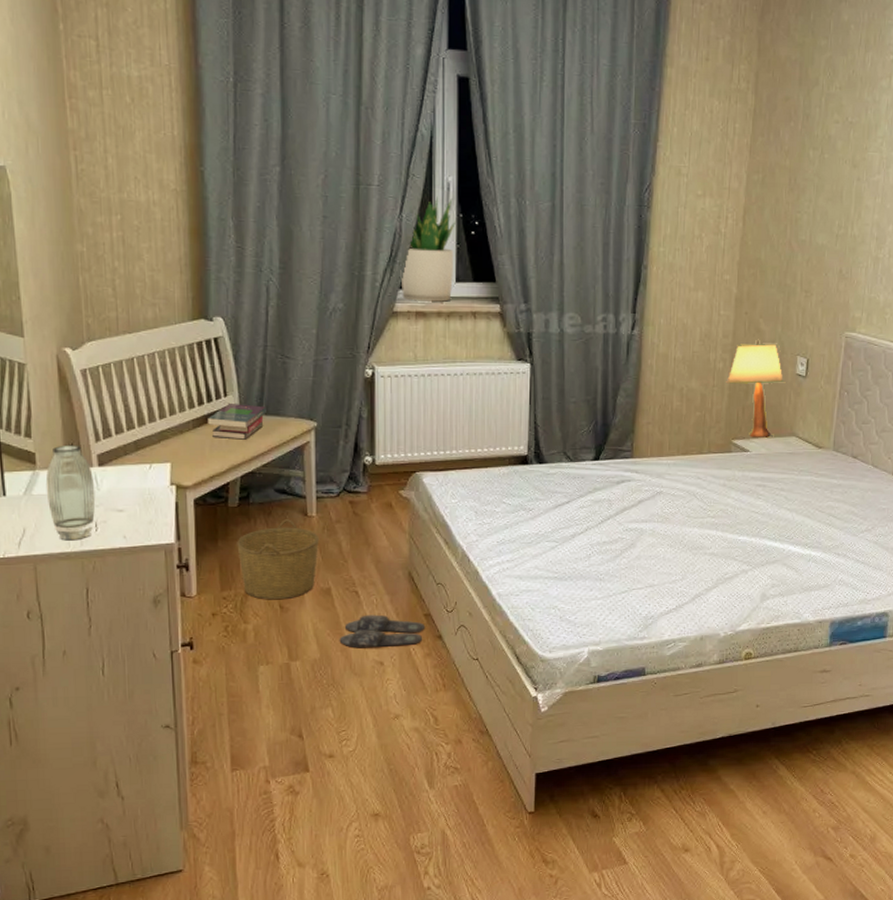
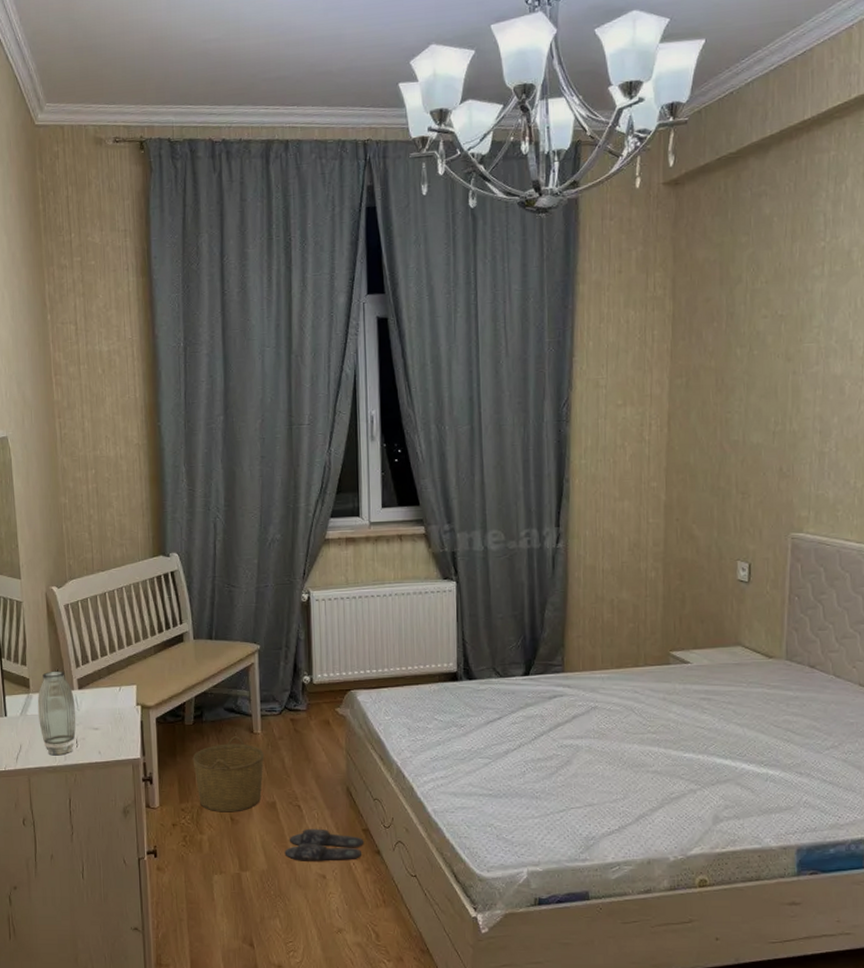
books: present [208,404,266,440] -> none [167,630,216,663]
planter: present [400,197,456,302] -> none [331,430,380,528]
table lamp: present [727,340,783,438] -> none [661,547,723,648]

